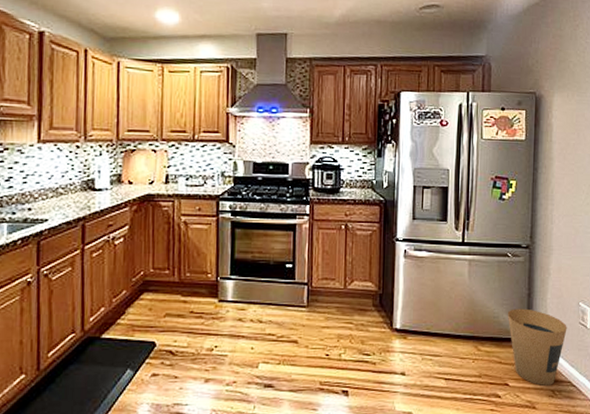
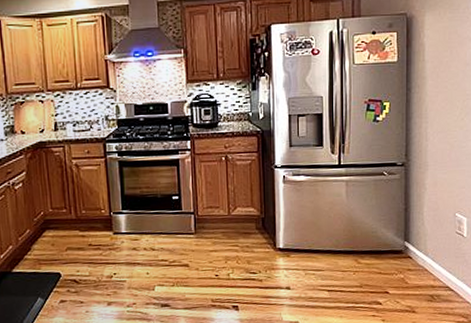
trash can: present [507,308,567,387] -> none [385,222,444,292]

